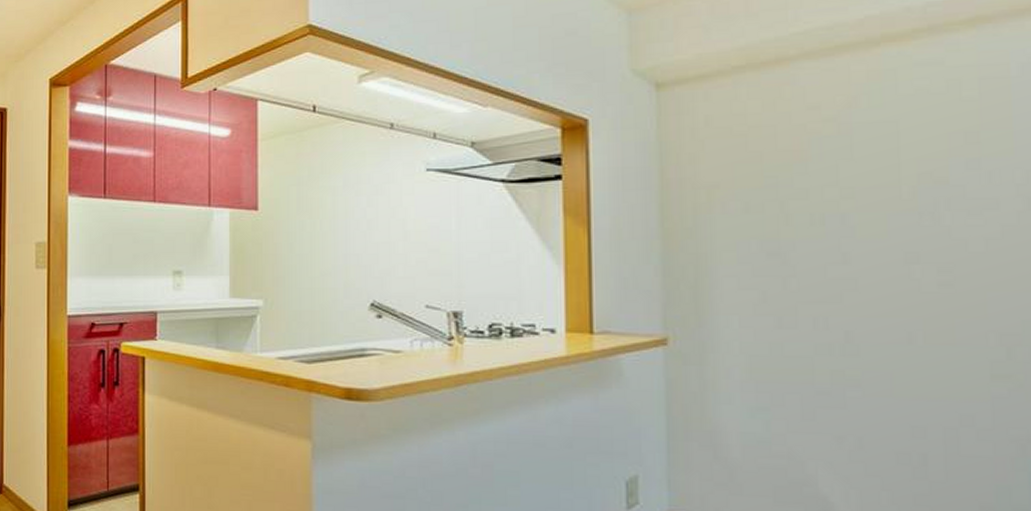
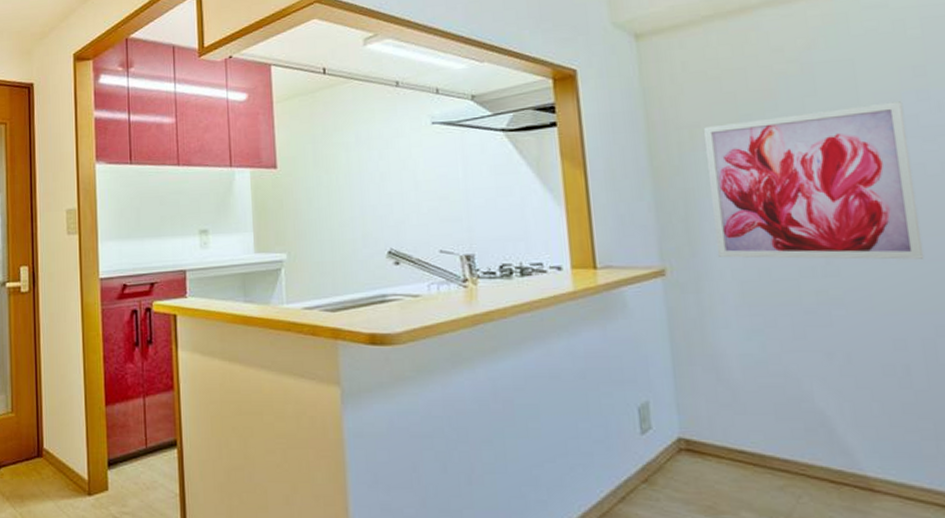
wall art: none [722,170,956,342] -> present [703,101,924,260]

